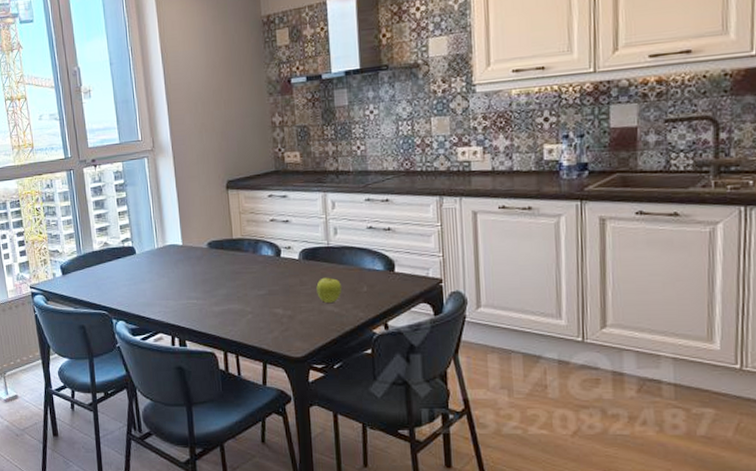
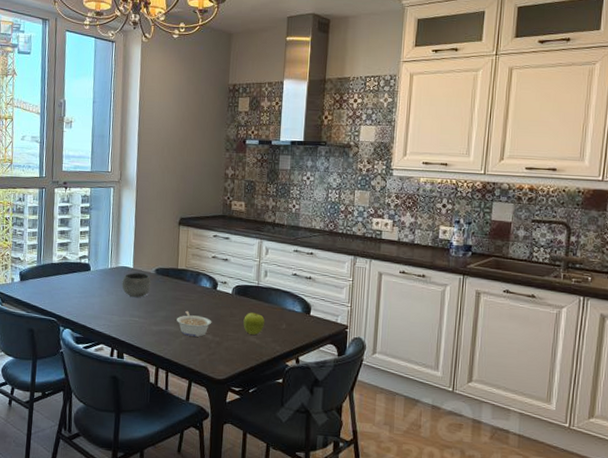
bowl: none [172,248,205,277] -> present [122,272,151,297]
legume: none [240,284,280,313] -> present [177,310,212,337]

